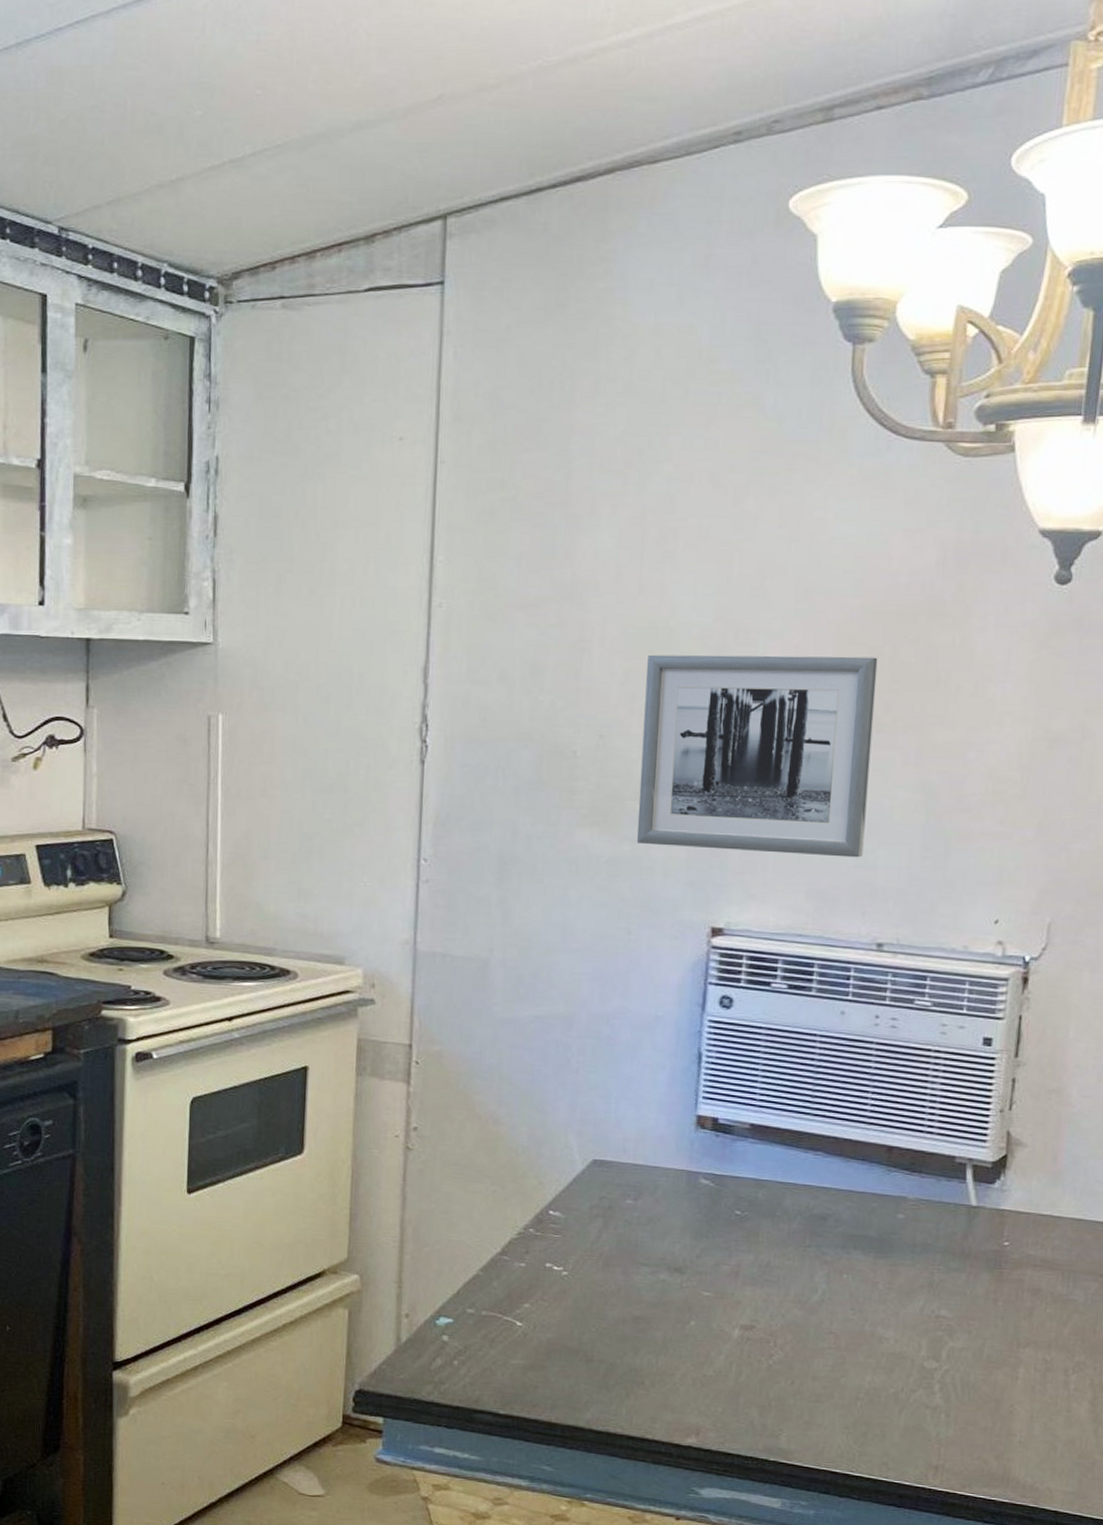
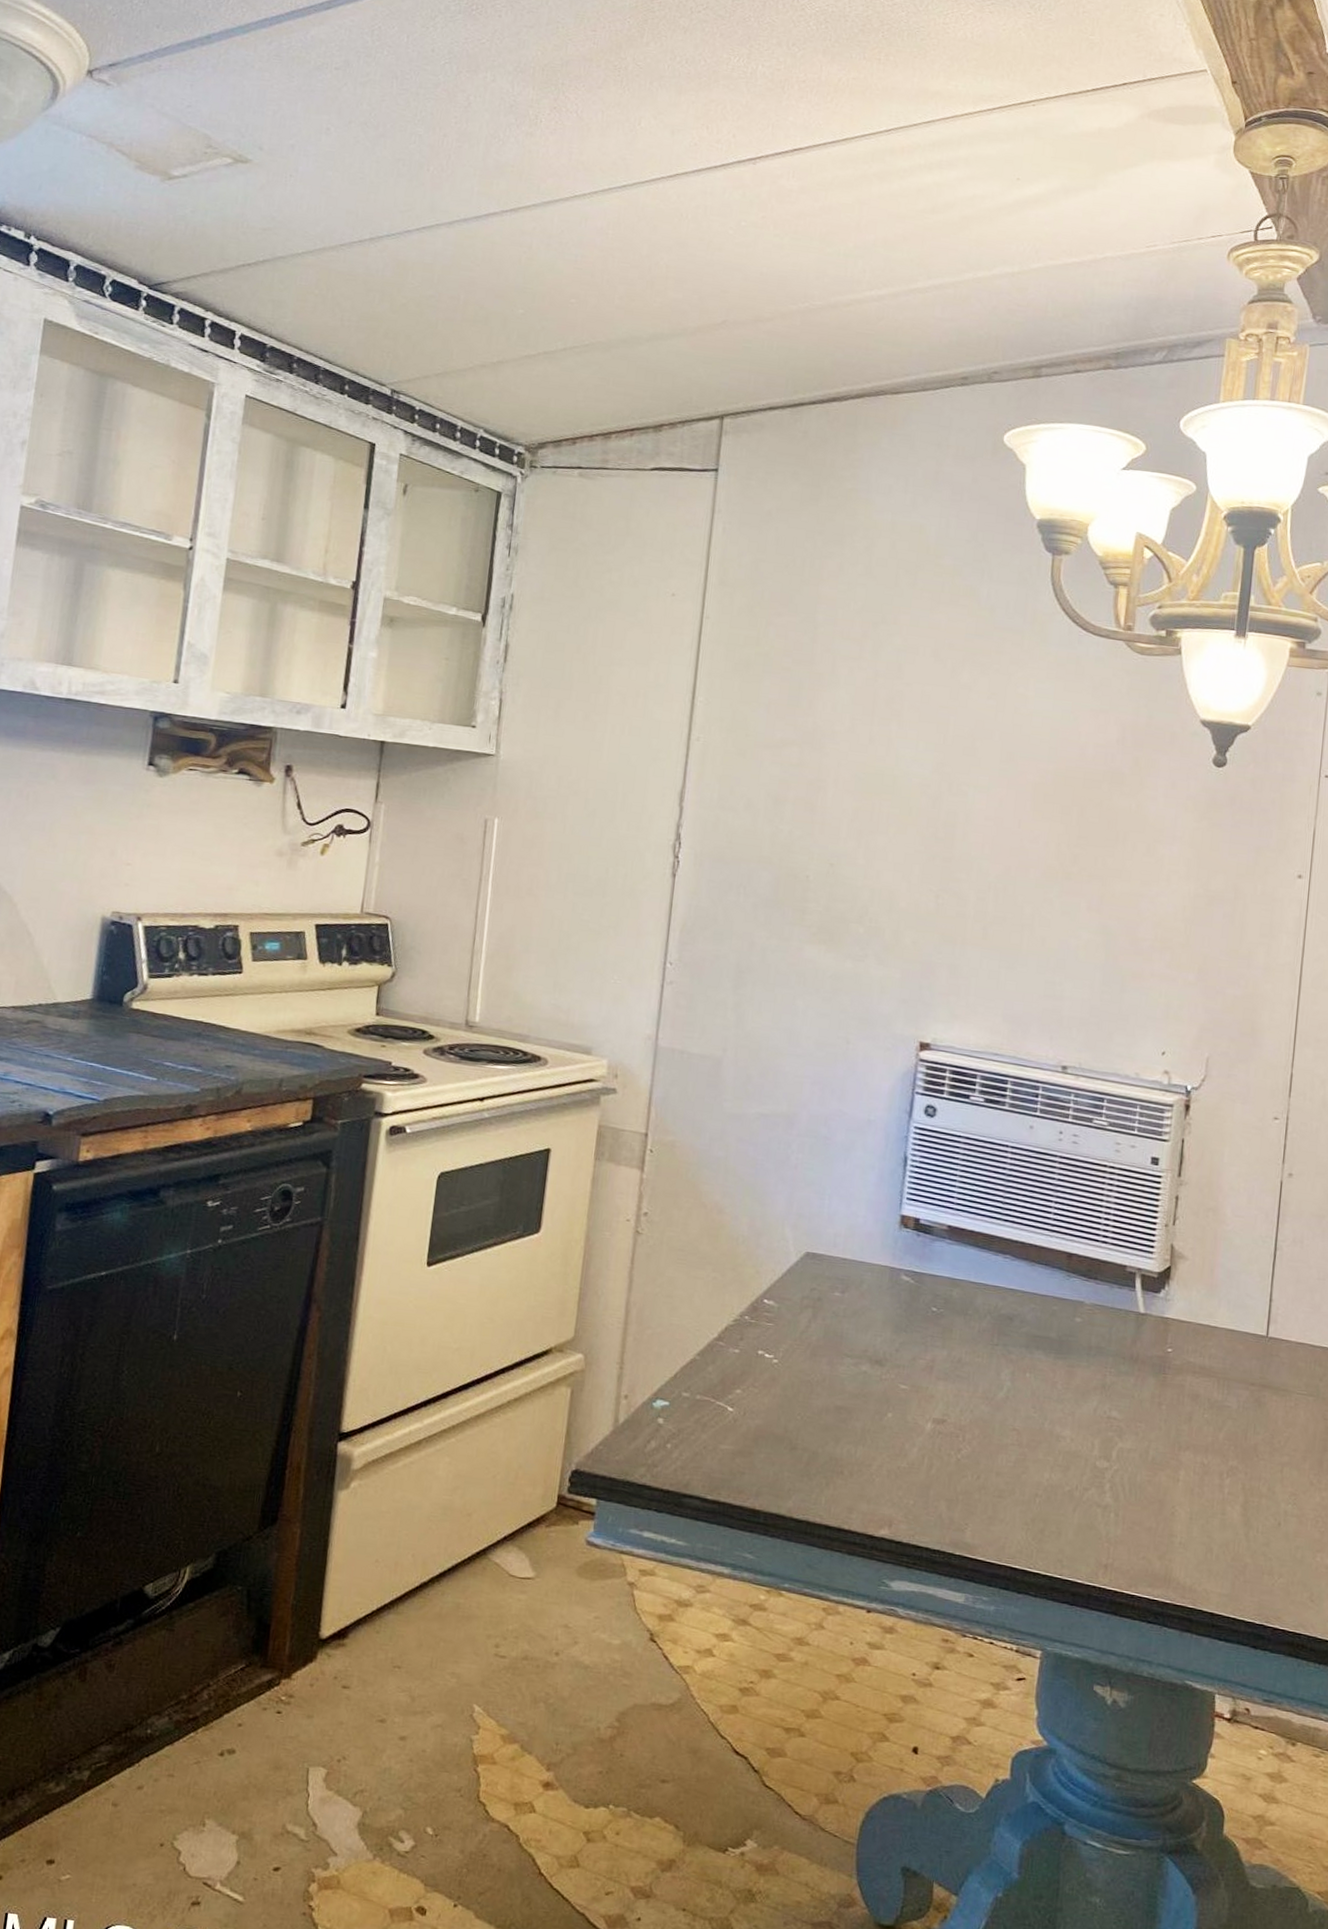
wall art: present [636,654,878,858] -> none [858,797,1068,989]

